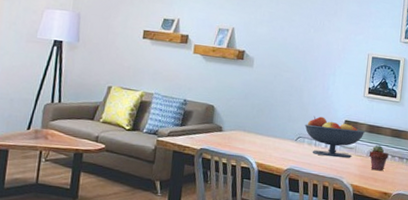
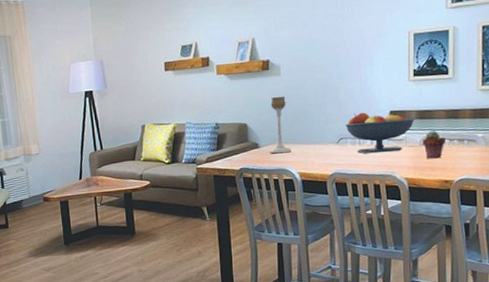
candle holder: none [231,86,255,141] -> present [269,96,292,153]

